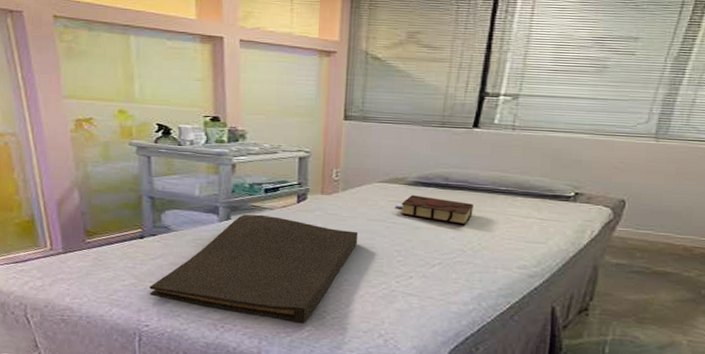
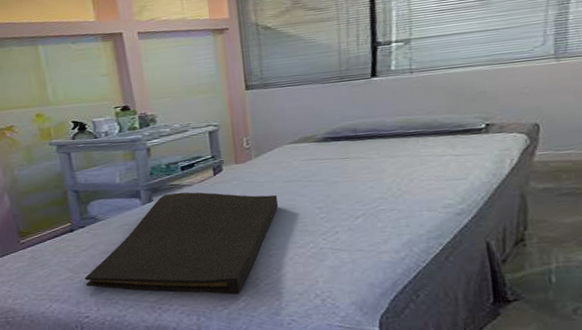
book: present [395,195,473,225] -> none [308,150,387,173]

